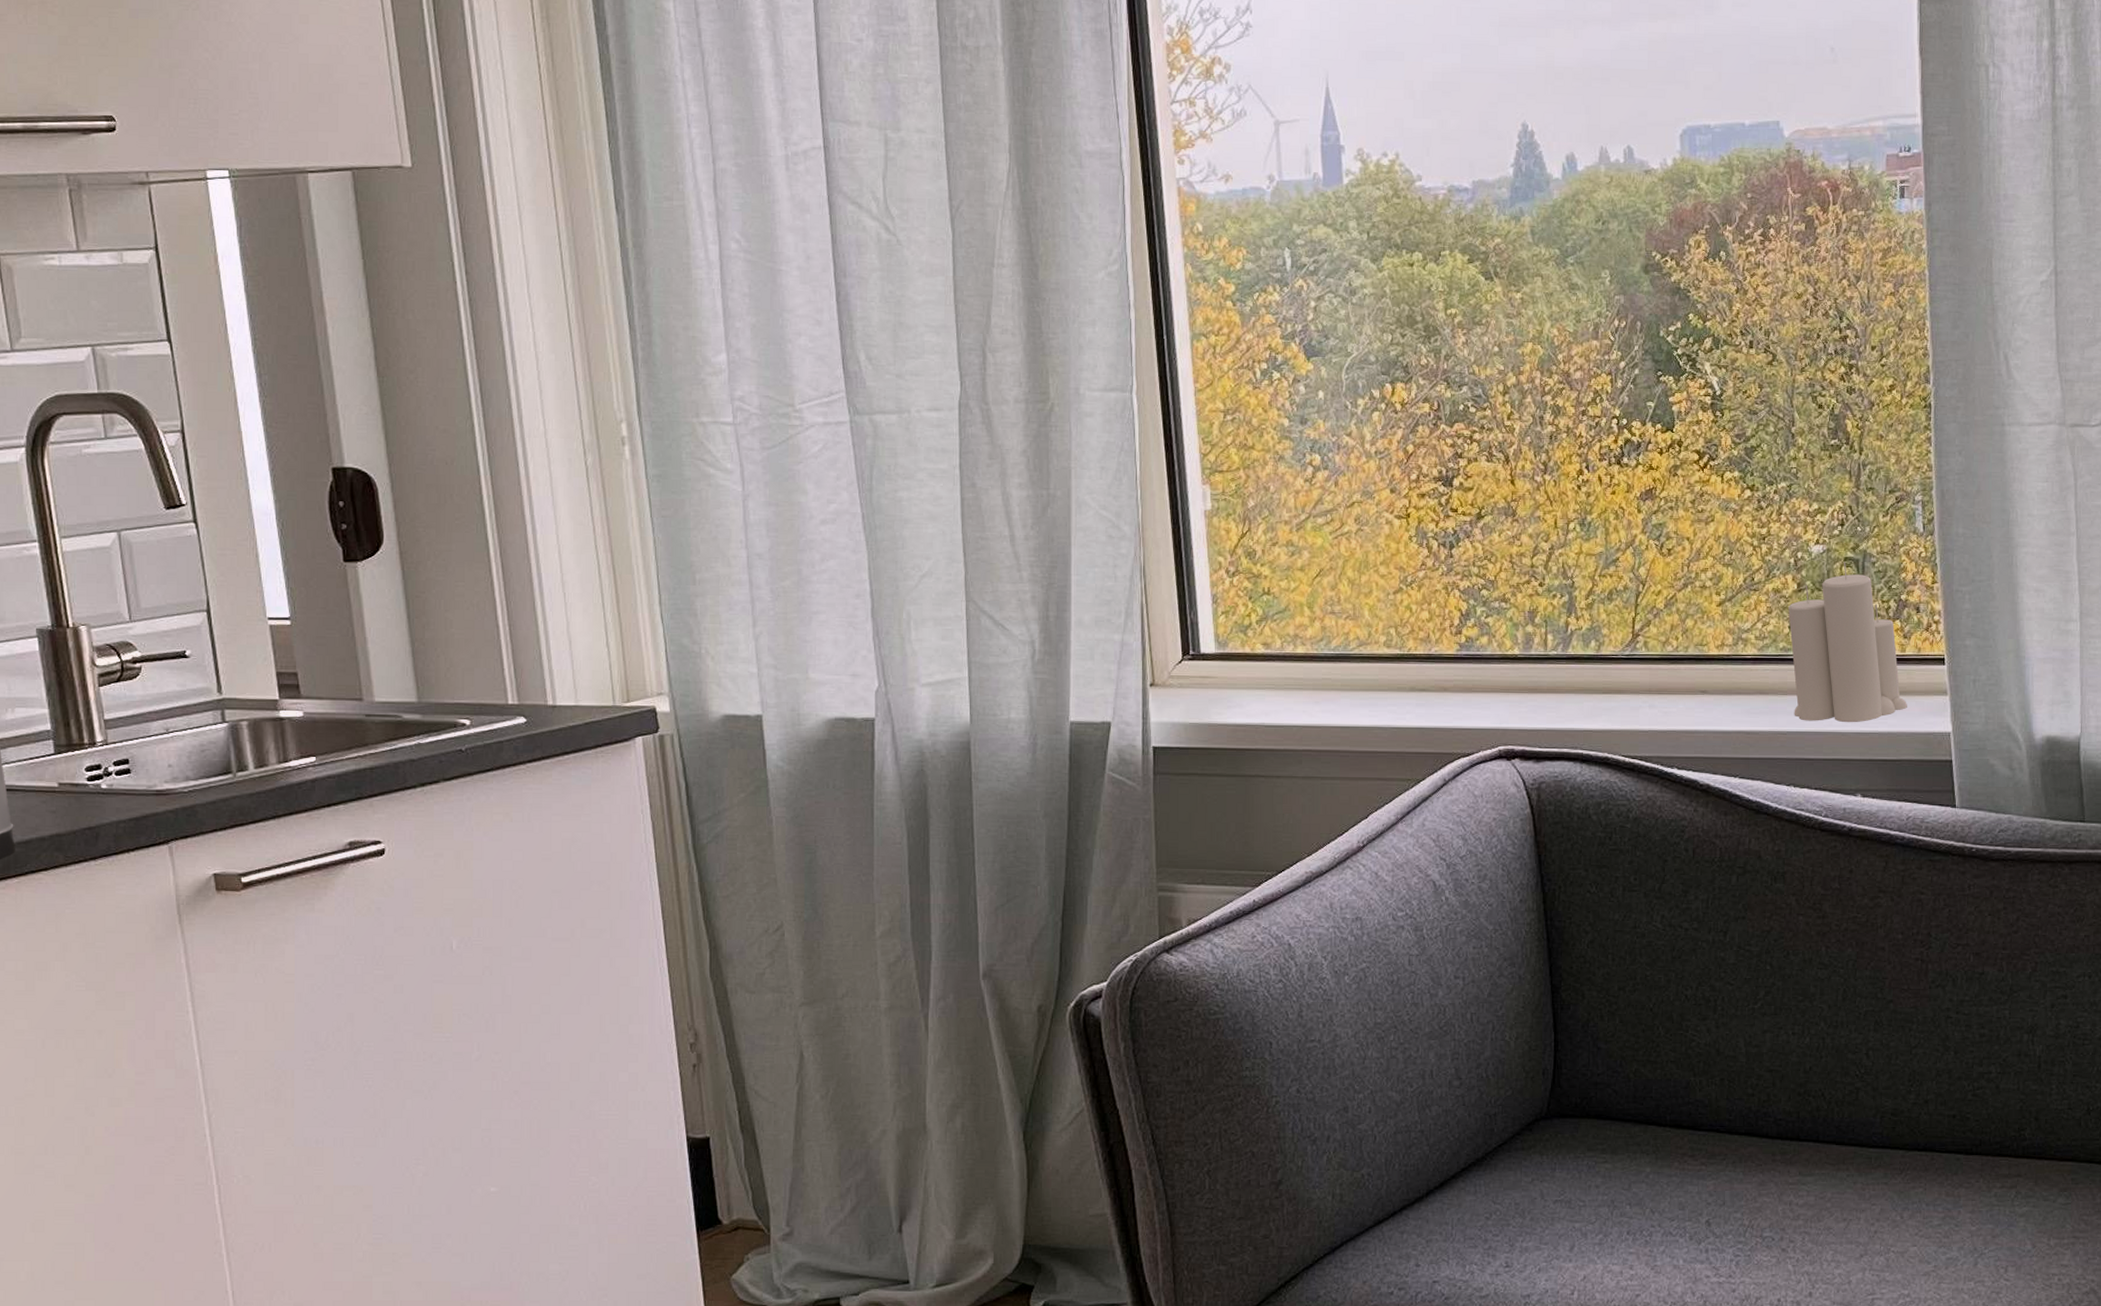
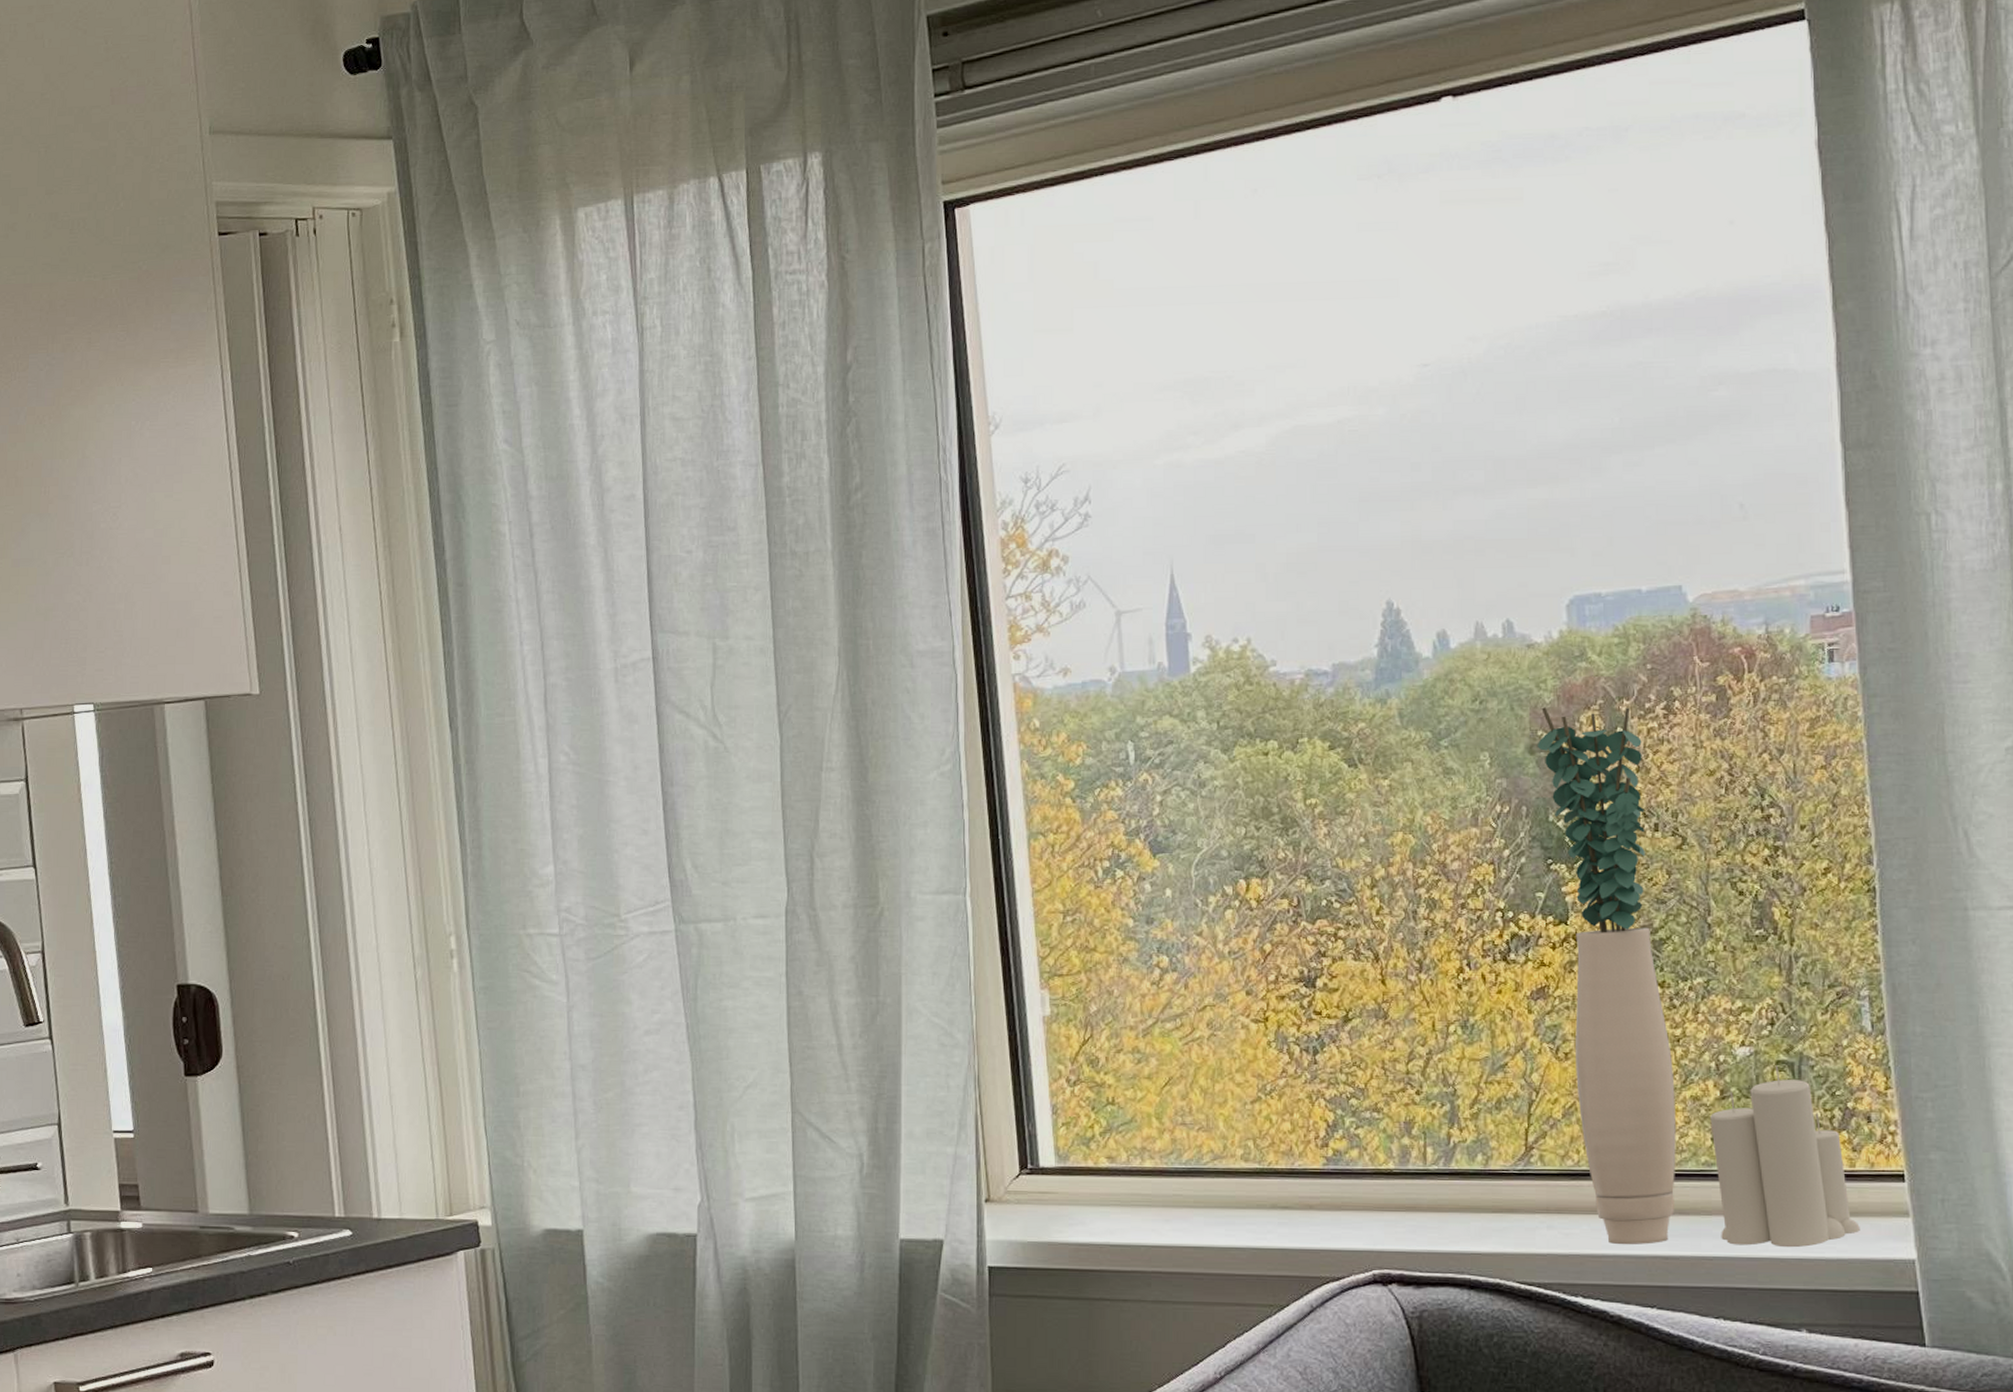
vase: none [1651,230,1760,722] -> present [1537,707,1676,1245]

